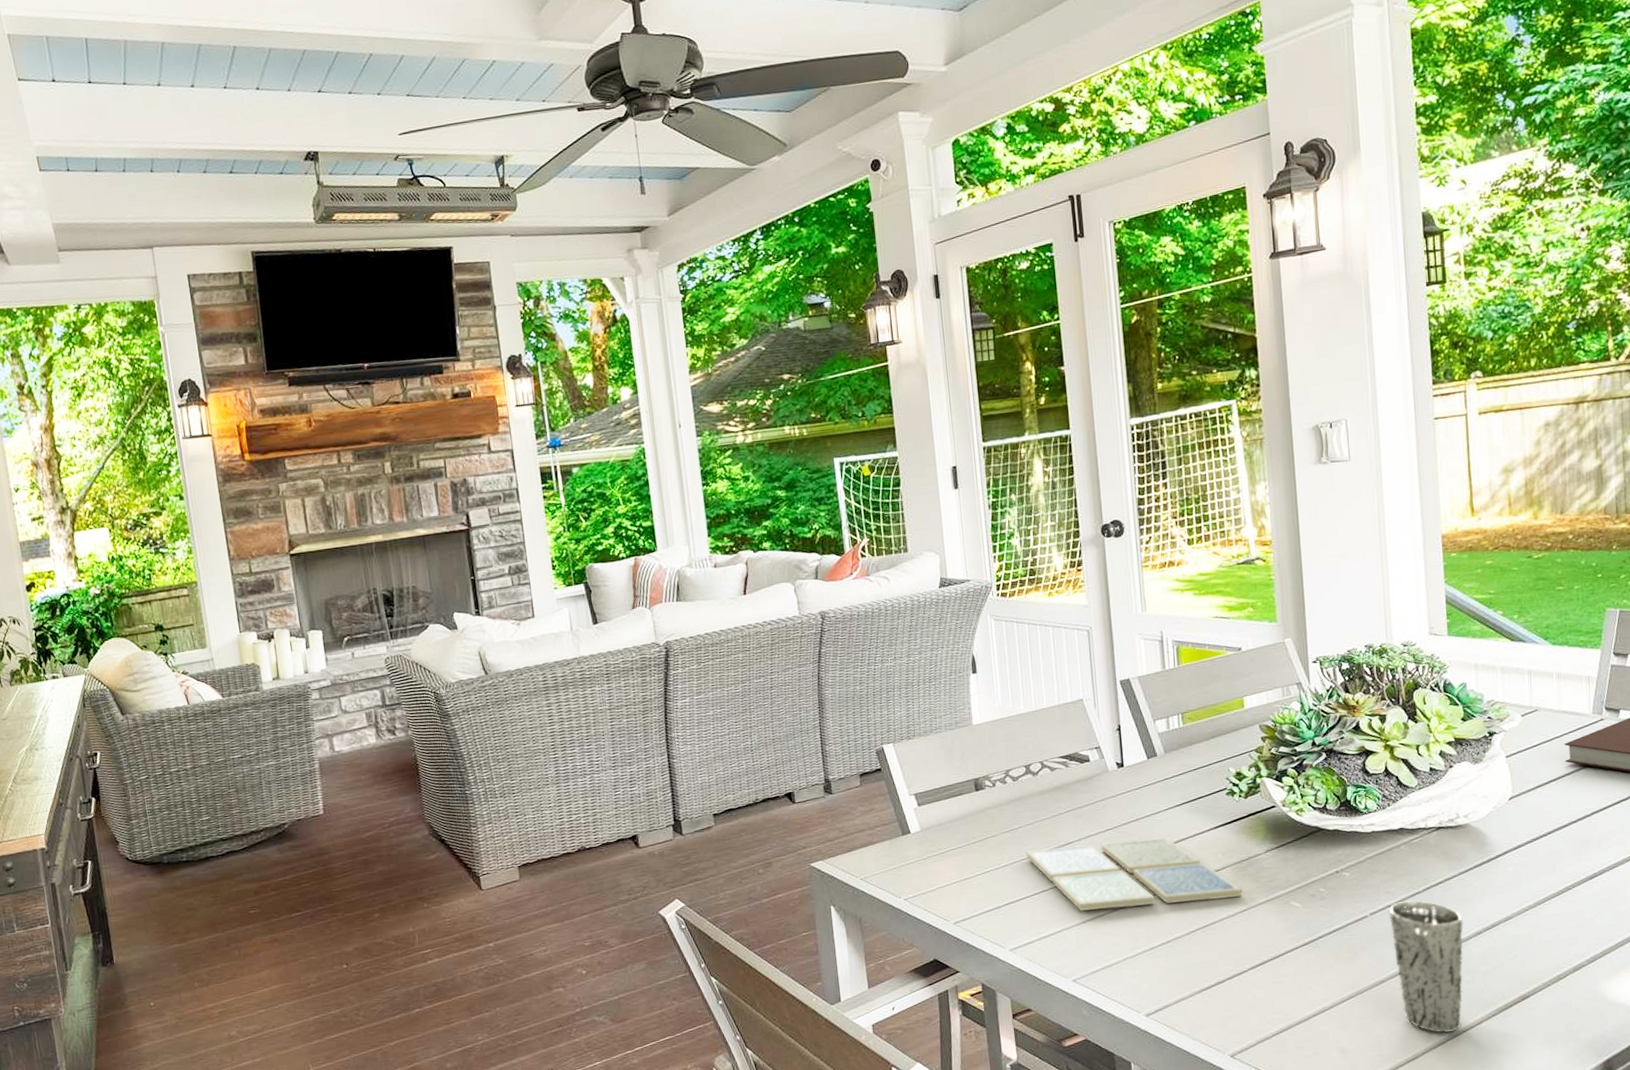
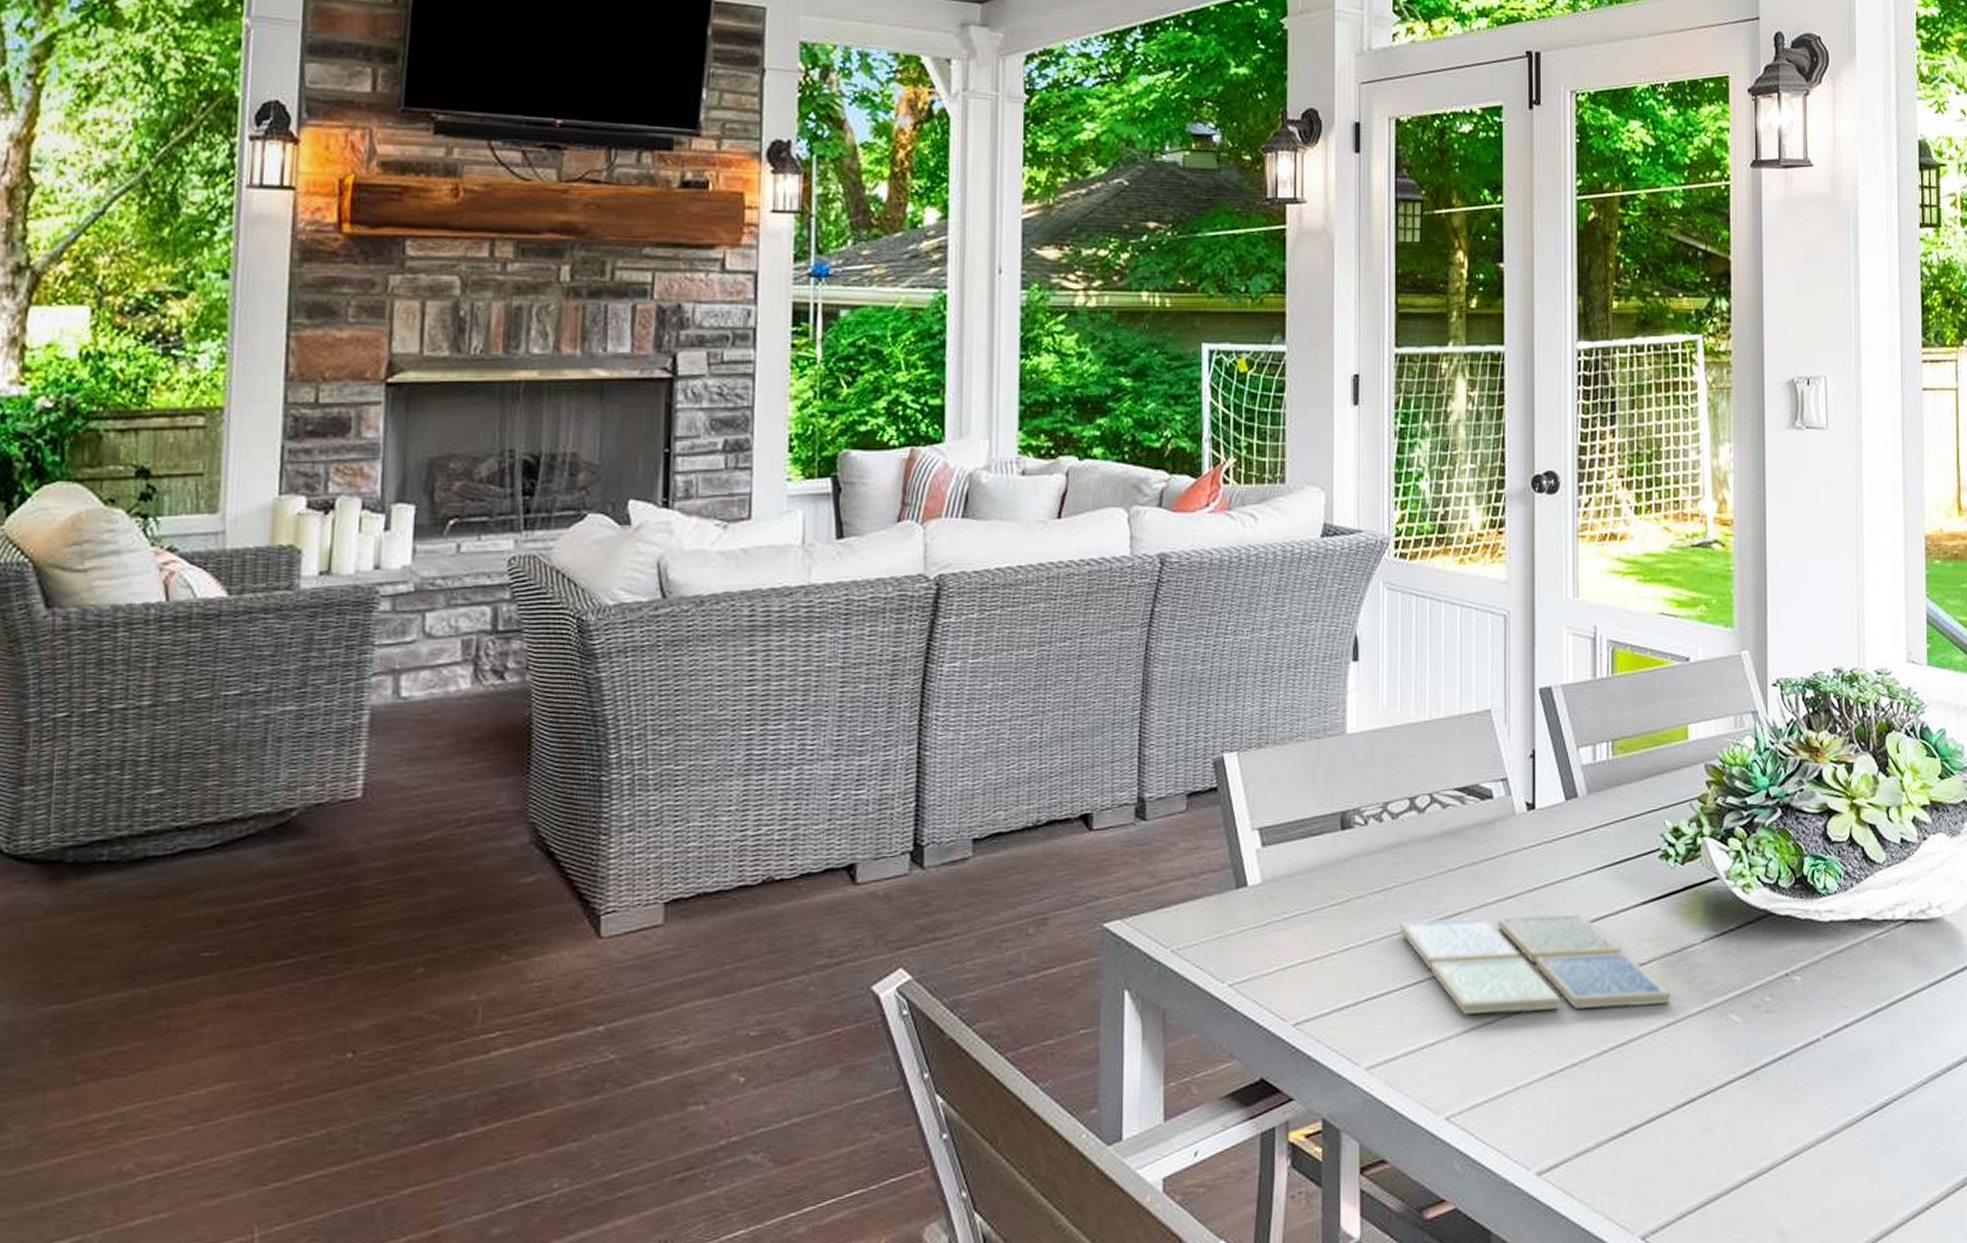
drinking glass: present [1388,900,1463,1033] -> none [1845,1019,1931,1210]

